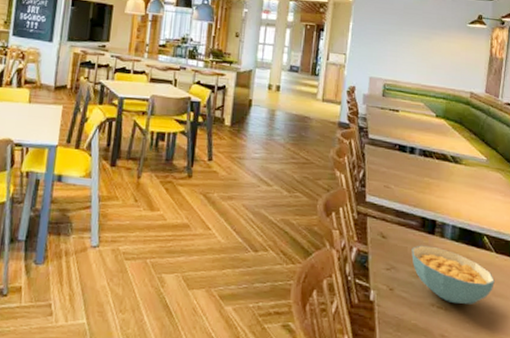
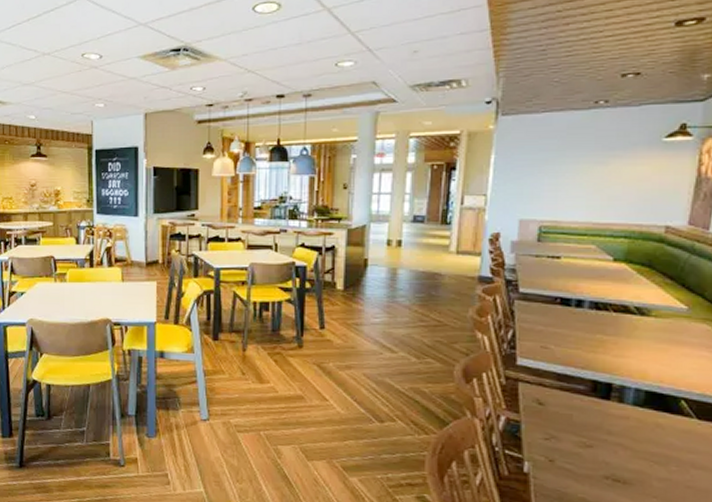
cereal bowl: present [411,245,495,305] -> none [578,412,695,478]

